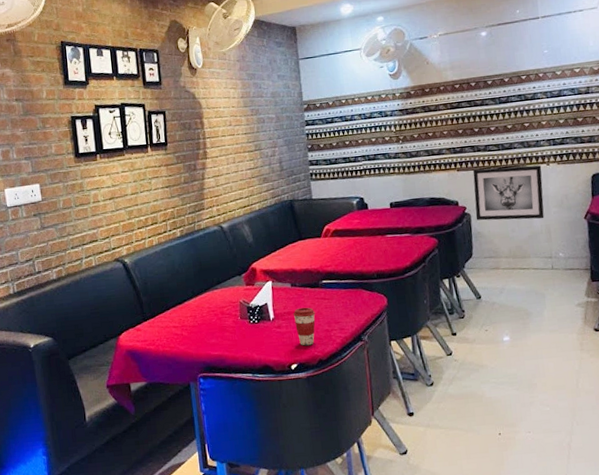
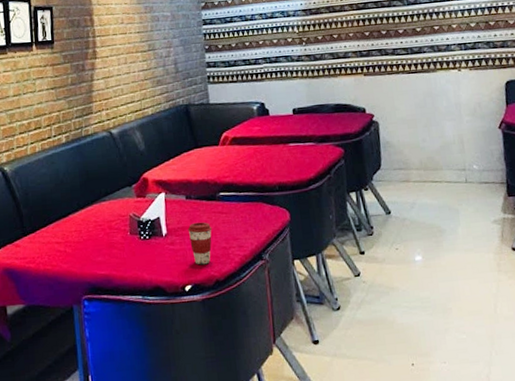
wall art: present [472,165,544,221] -> none [380,71,457,129]

